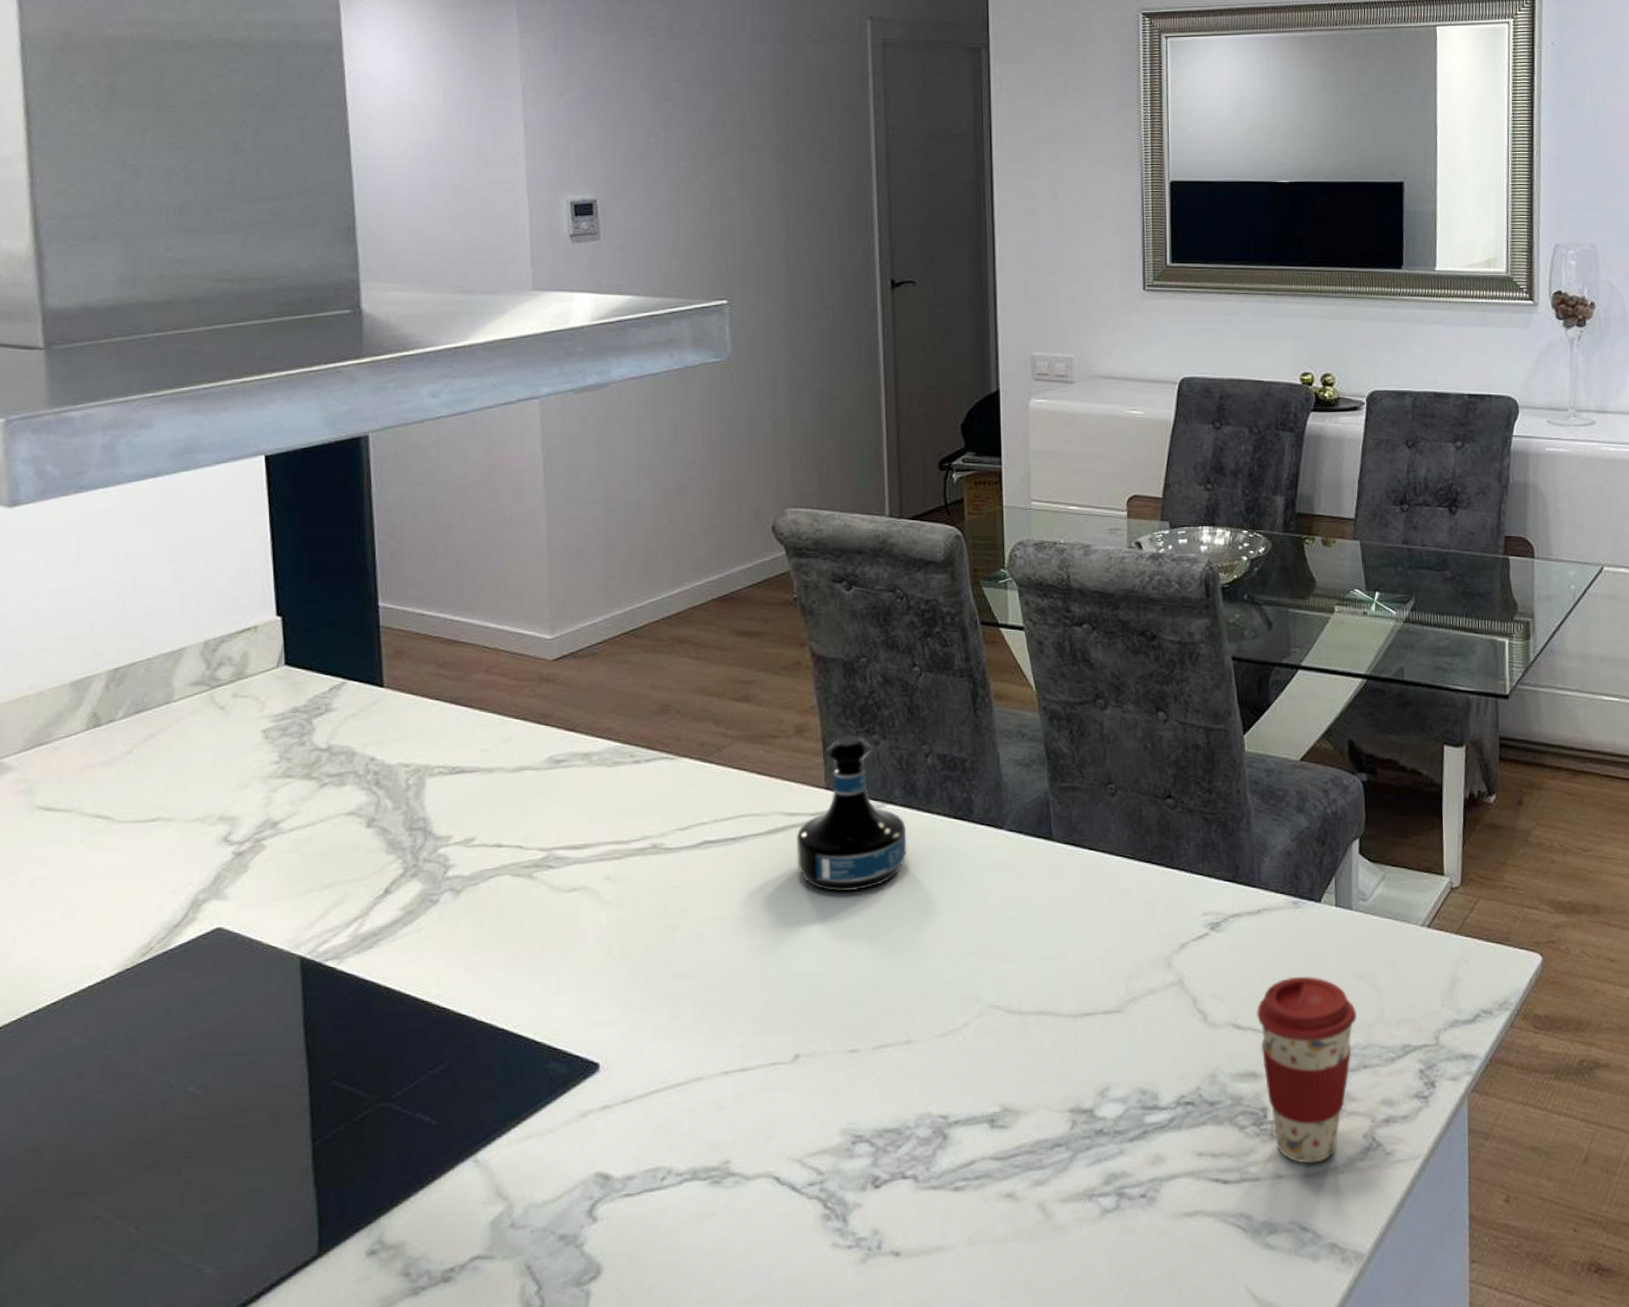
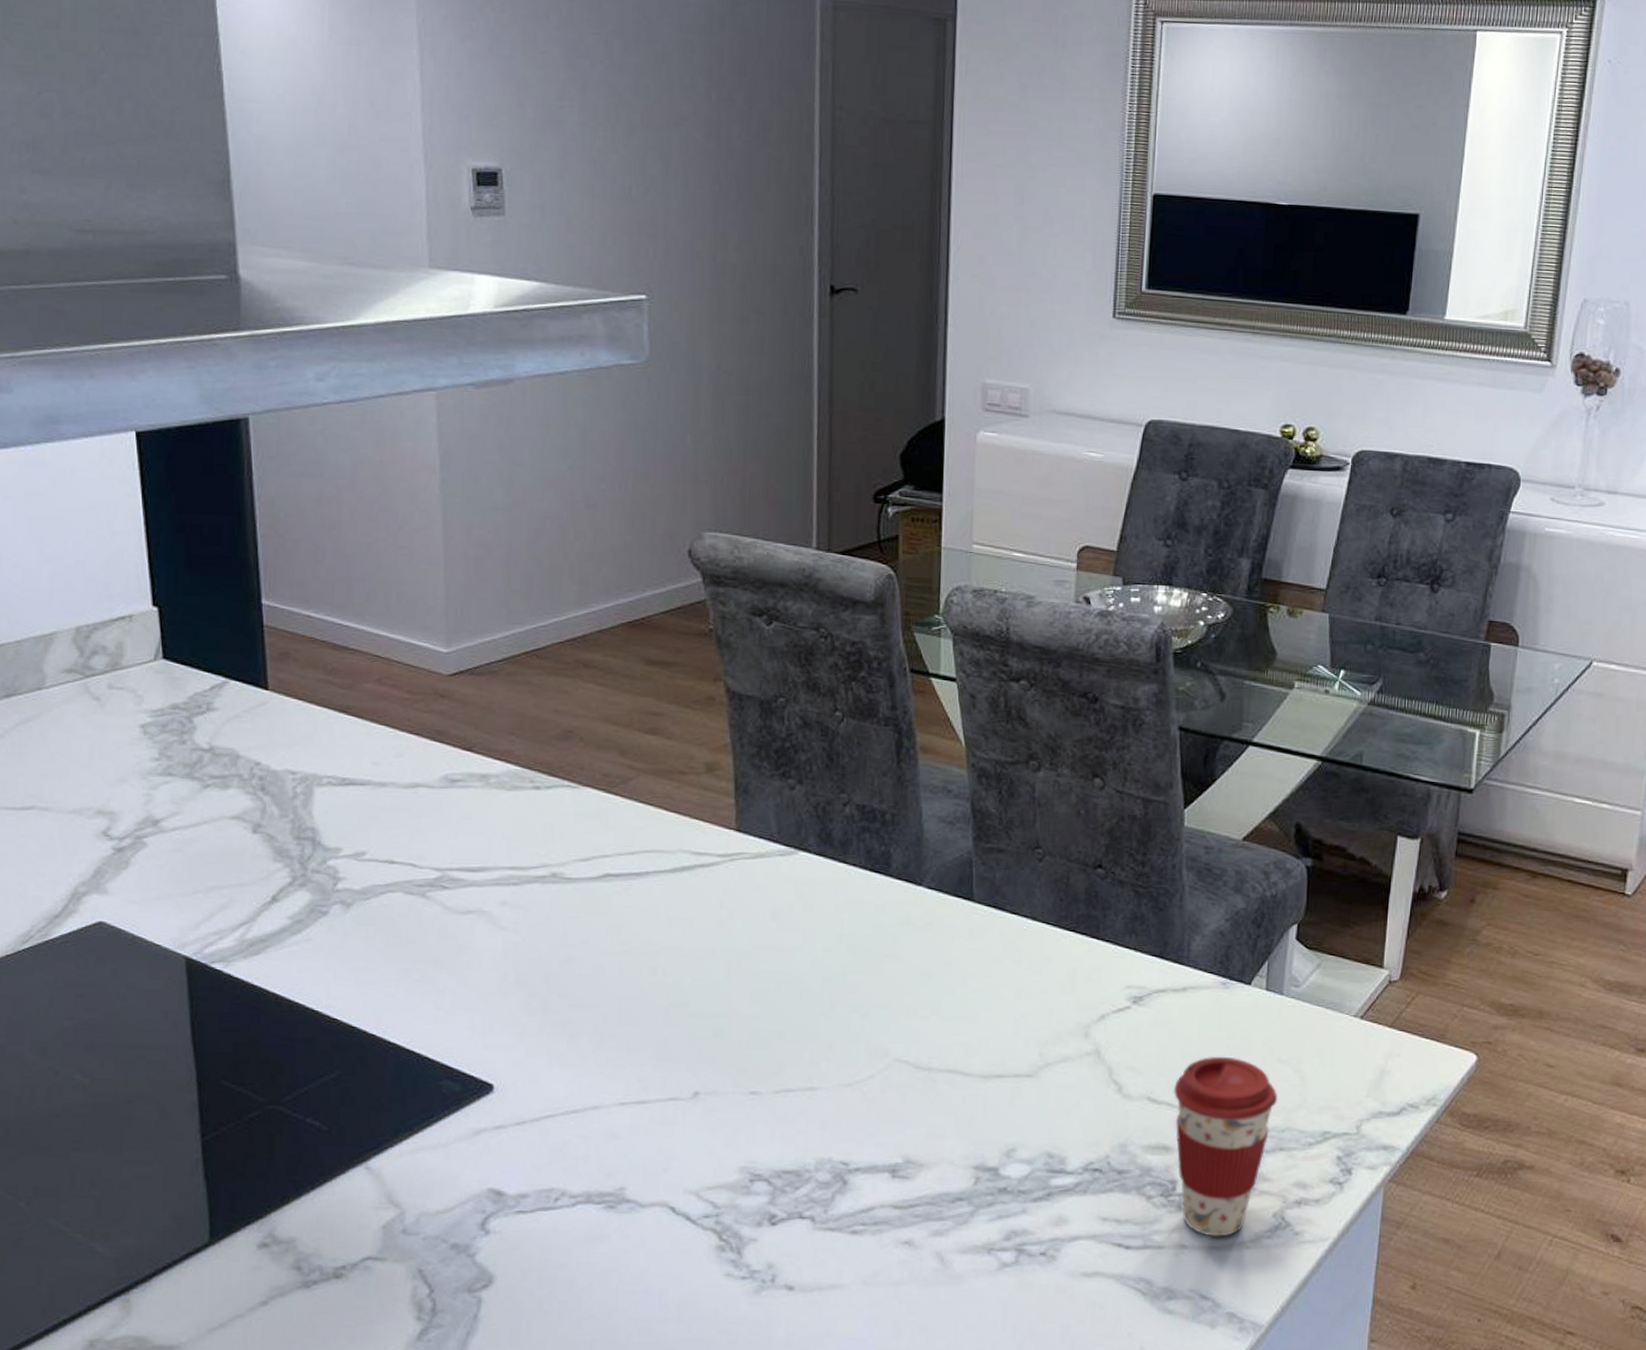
tequila bottle: present [796,735,907,892] -> none [702,777,820,937]

